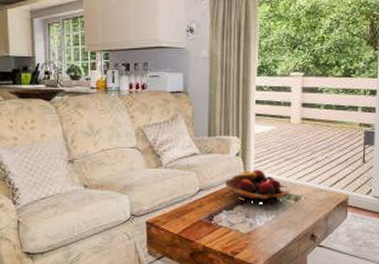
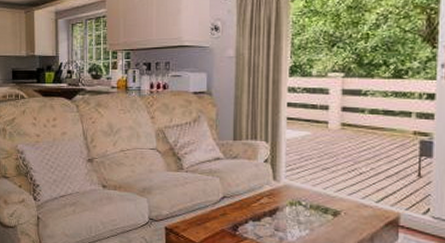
fruit basket: present [224,169,290,204] -> none [251,178,327,218]

